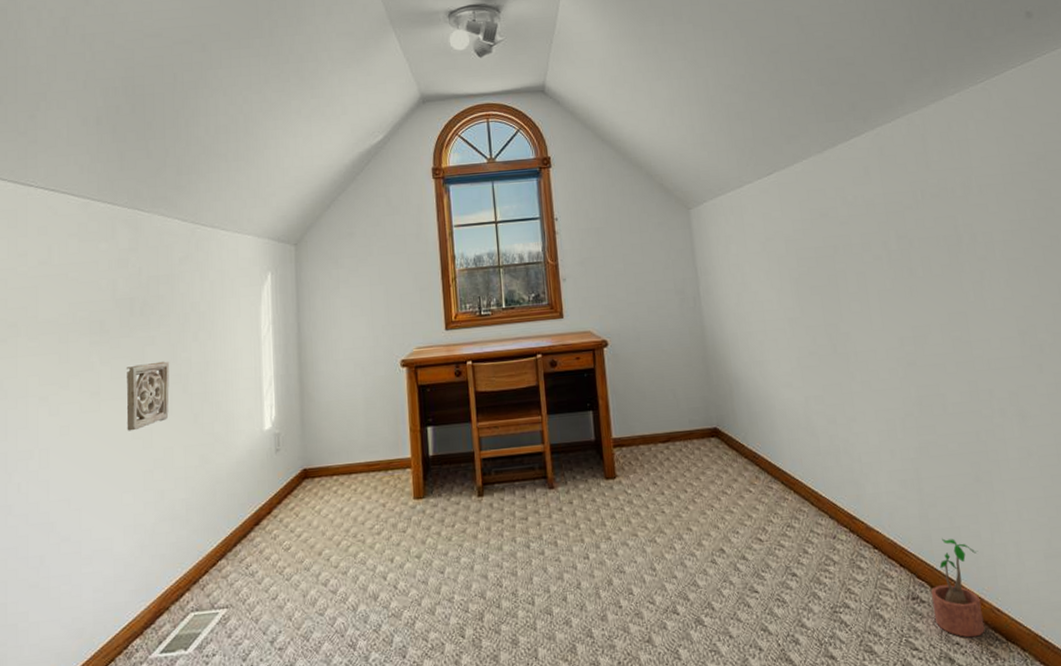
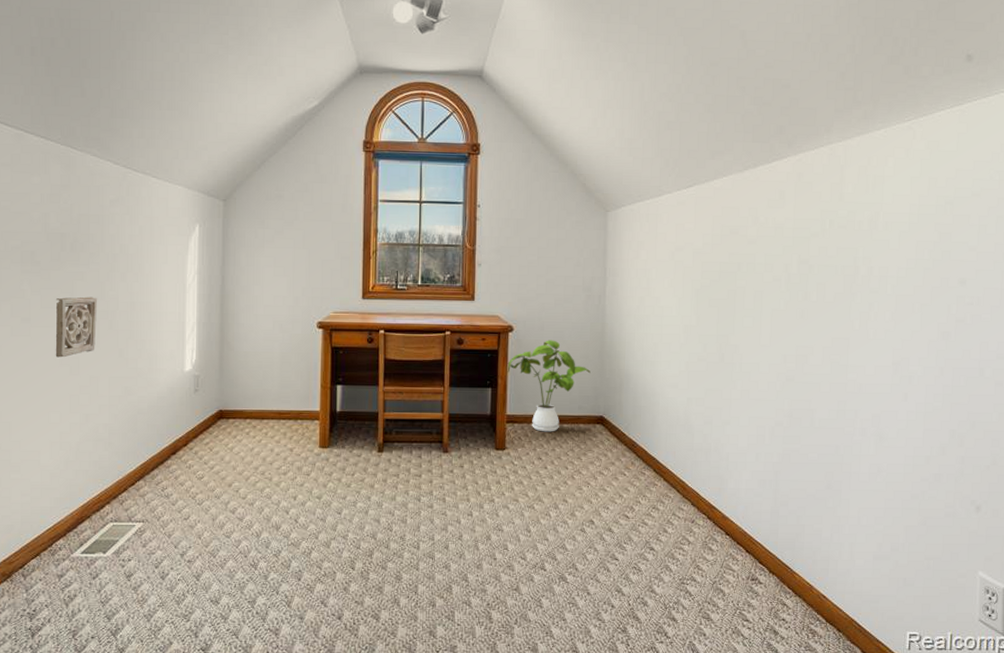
house plant: none [605,350,697,453] -> present [506,340,591,432]
potted plant: present [930,538,985,638] -> none [767,533,817,616]

